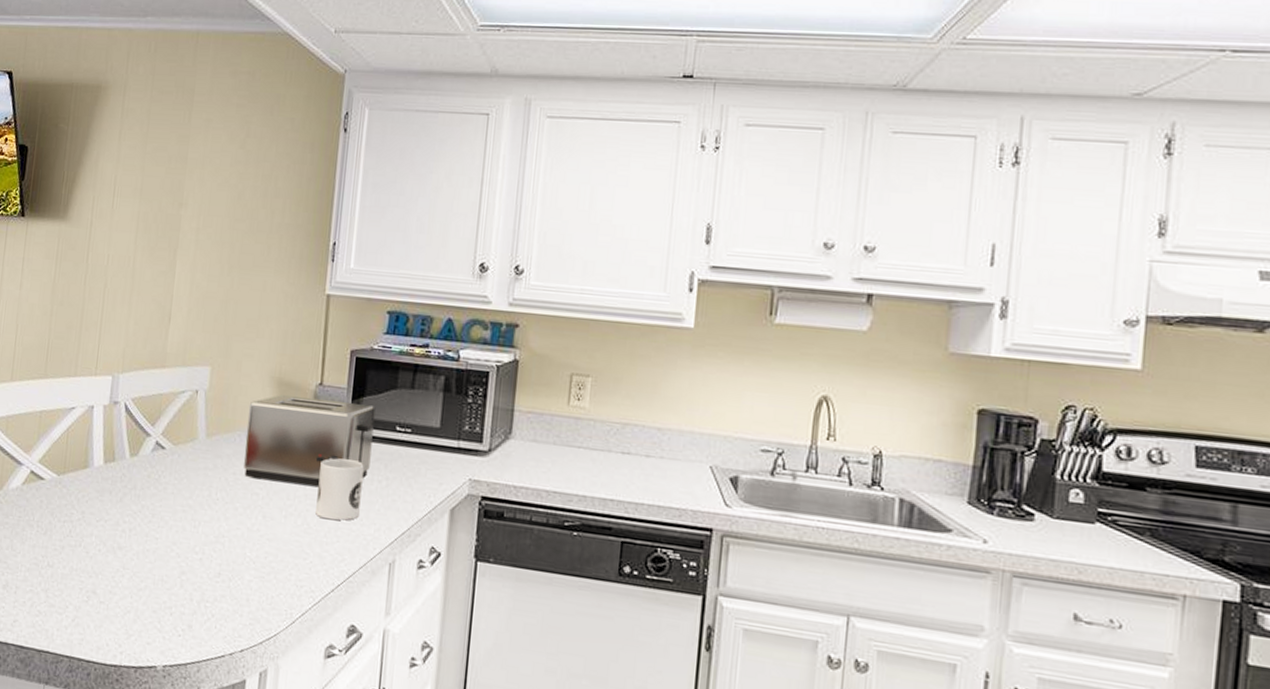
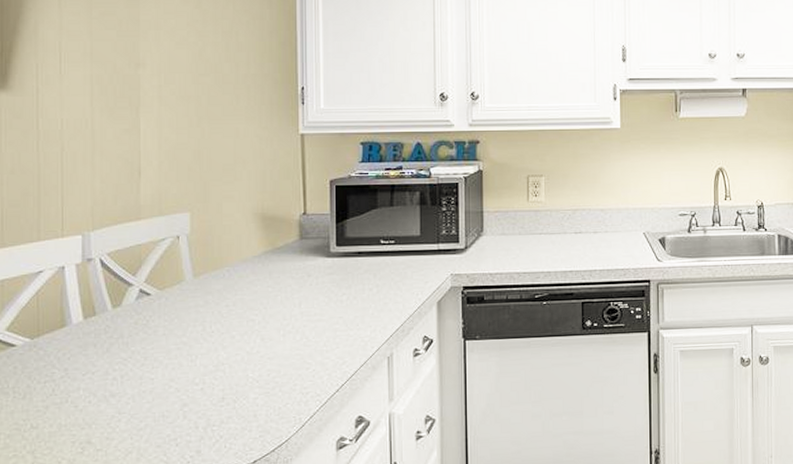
toaster: present [243,394,376,486] -> none [234,225,360,307]
mug: present [315,458,364,521] -> none [313,275,355,331]

